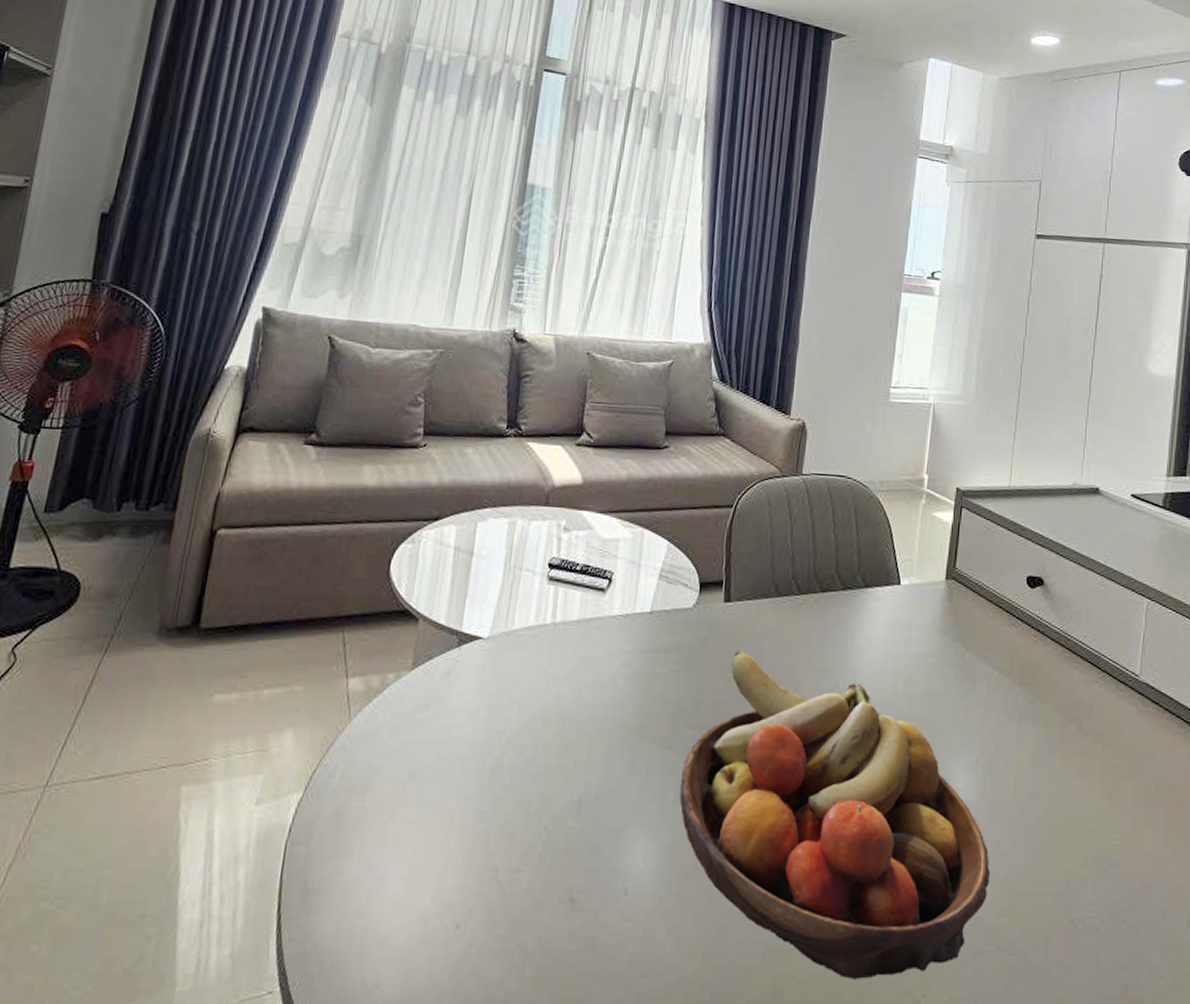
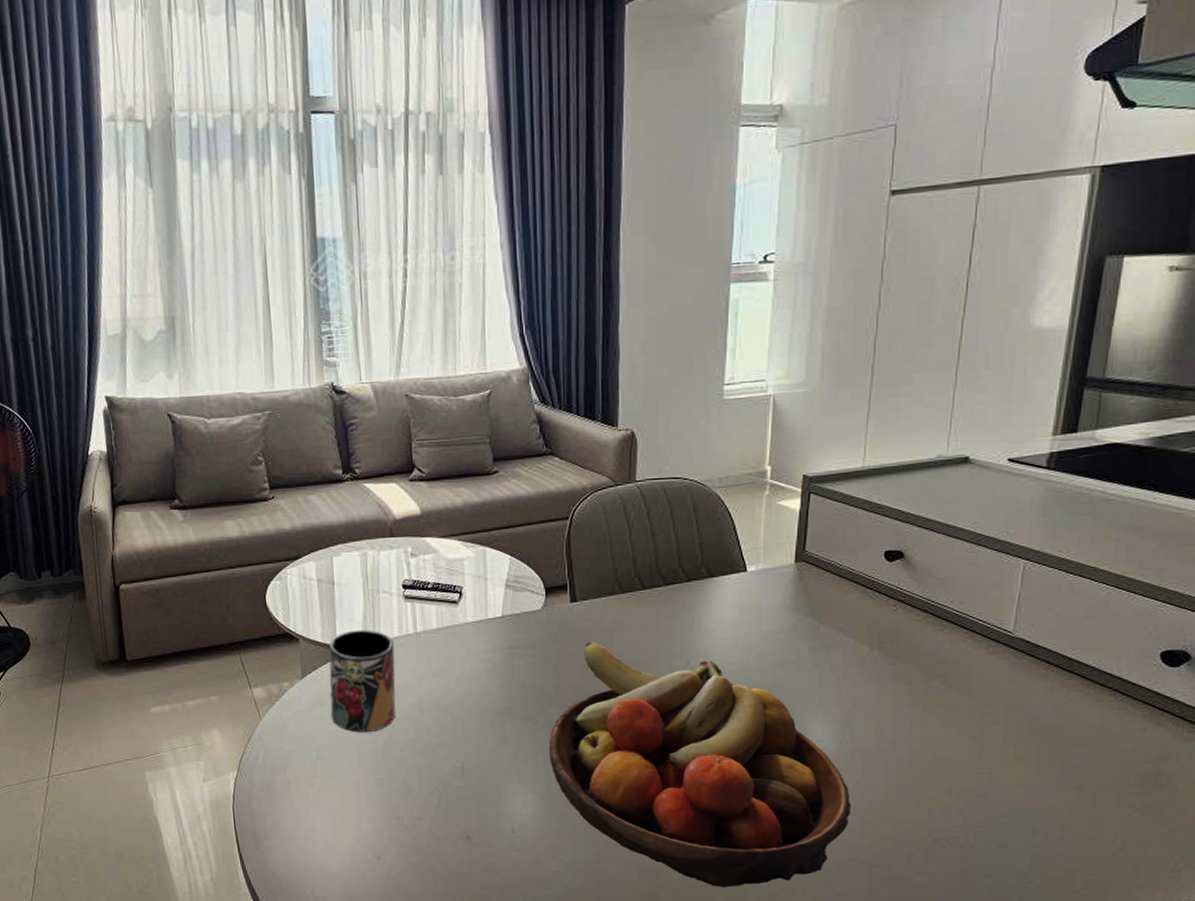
mug: none [437,613,528,748] -> present [328,630,396,733]

